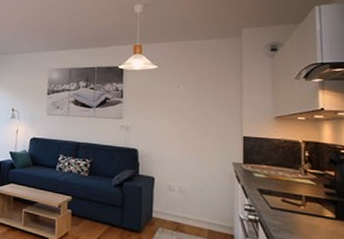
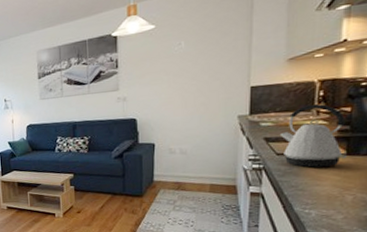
kettle: none [272,163,336,229] -> present [279,104,346,168]

